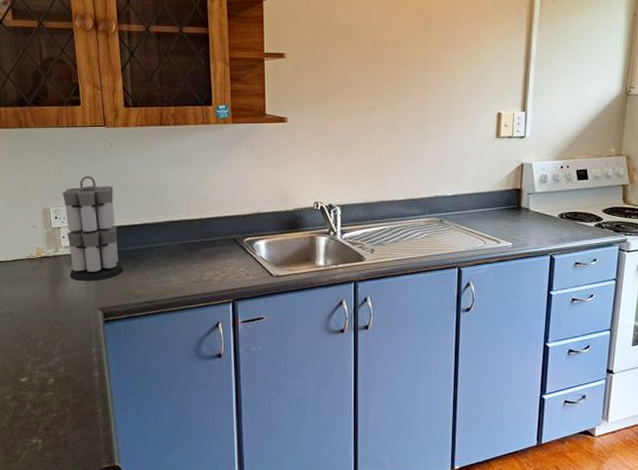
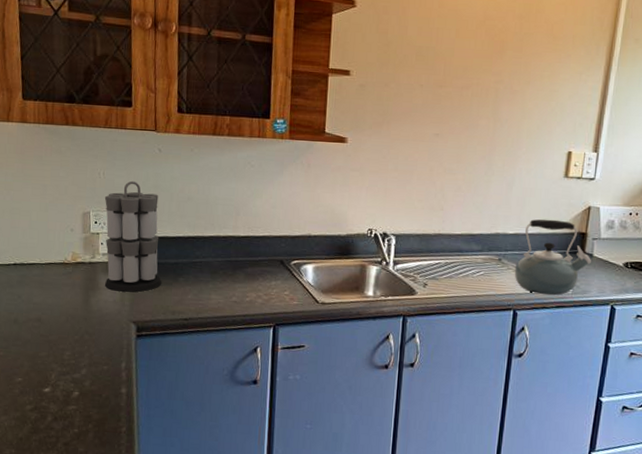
kettle: none [456,178,528,251] -> present [514,219,591,296]

